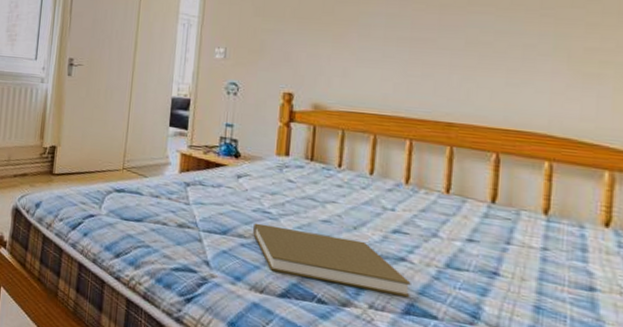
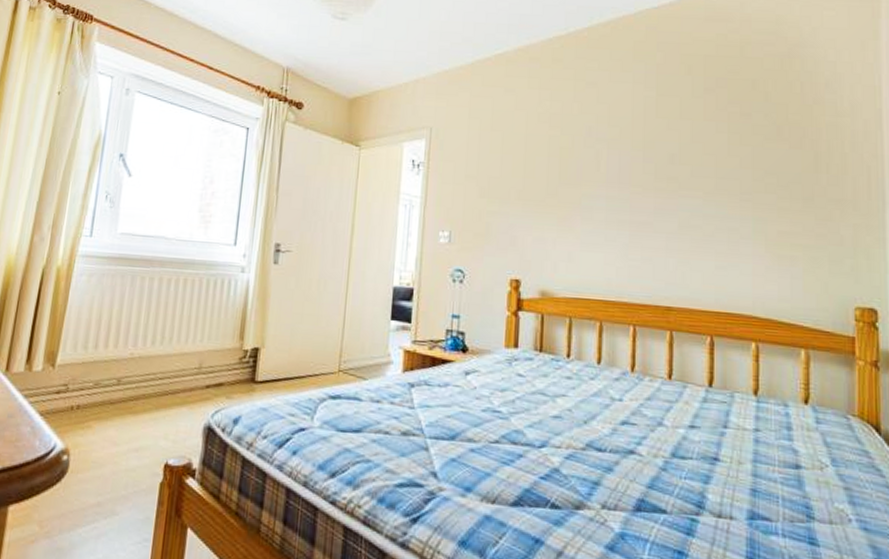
book: present [253,223,411,297] -> none [483,424,641,492]

